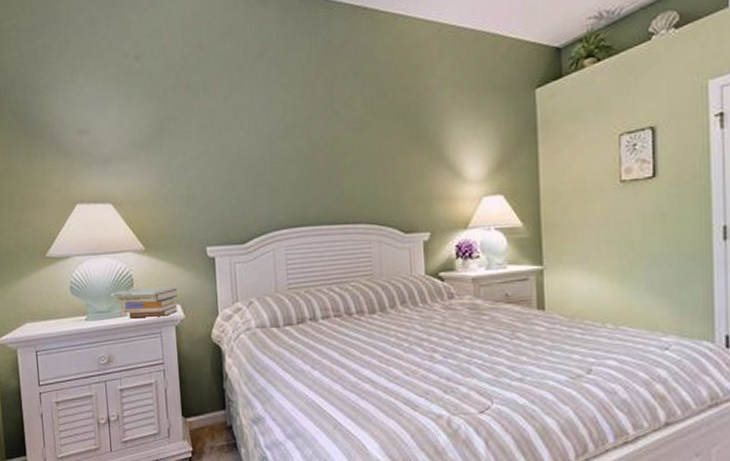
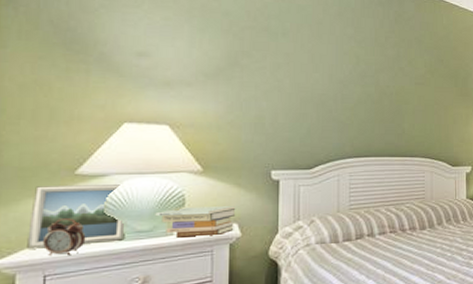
picture frame: none [20,266,90,327] -> present [27,185,127,249]
alarm clock: none [31,299,61,334] -> present [43,218,86,257]

